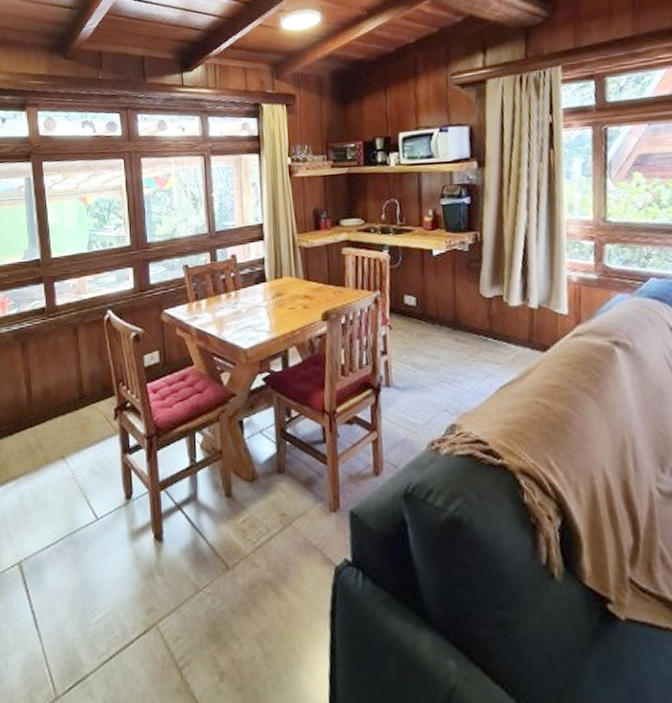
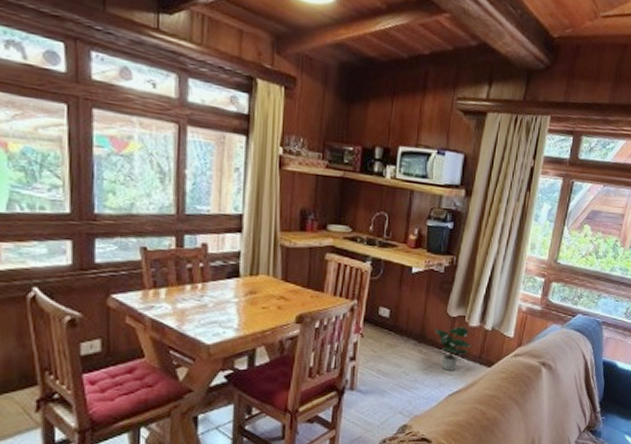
potted plant: none [470,307,517,359] -> present [435,326,472,371]

